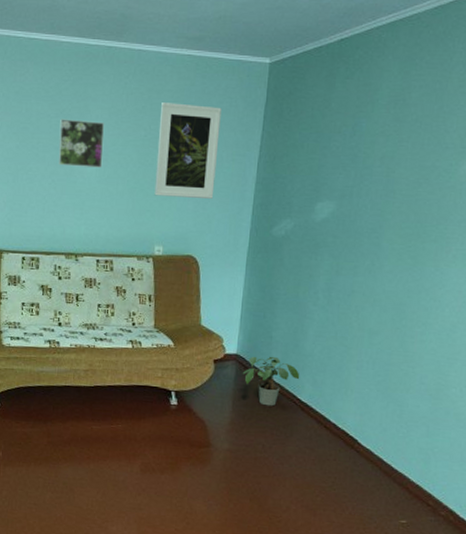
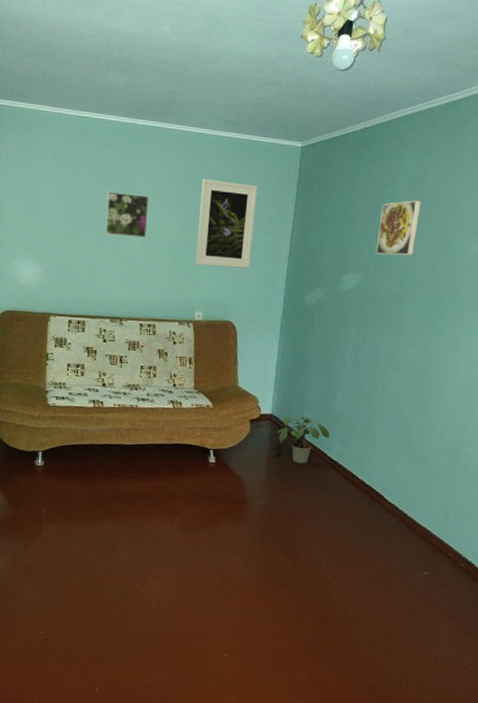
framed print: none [351,119,404,181] -> present [375,200,421,256]

